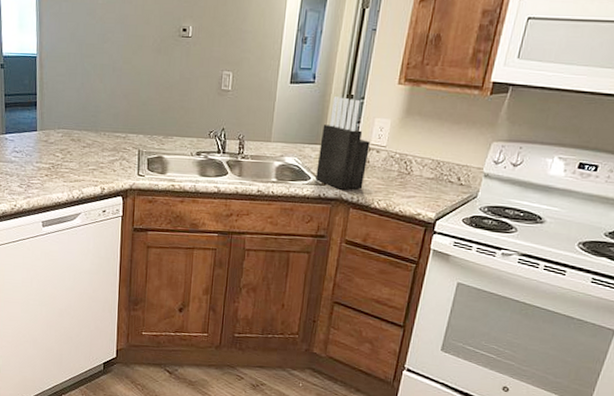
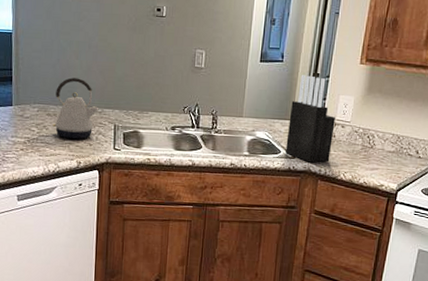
kettle: none [76,102,123,165] -> present [52,78,99,140]

